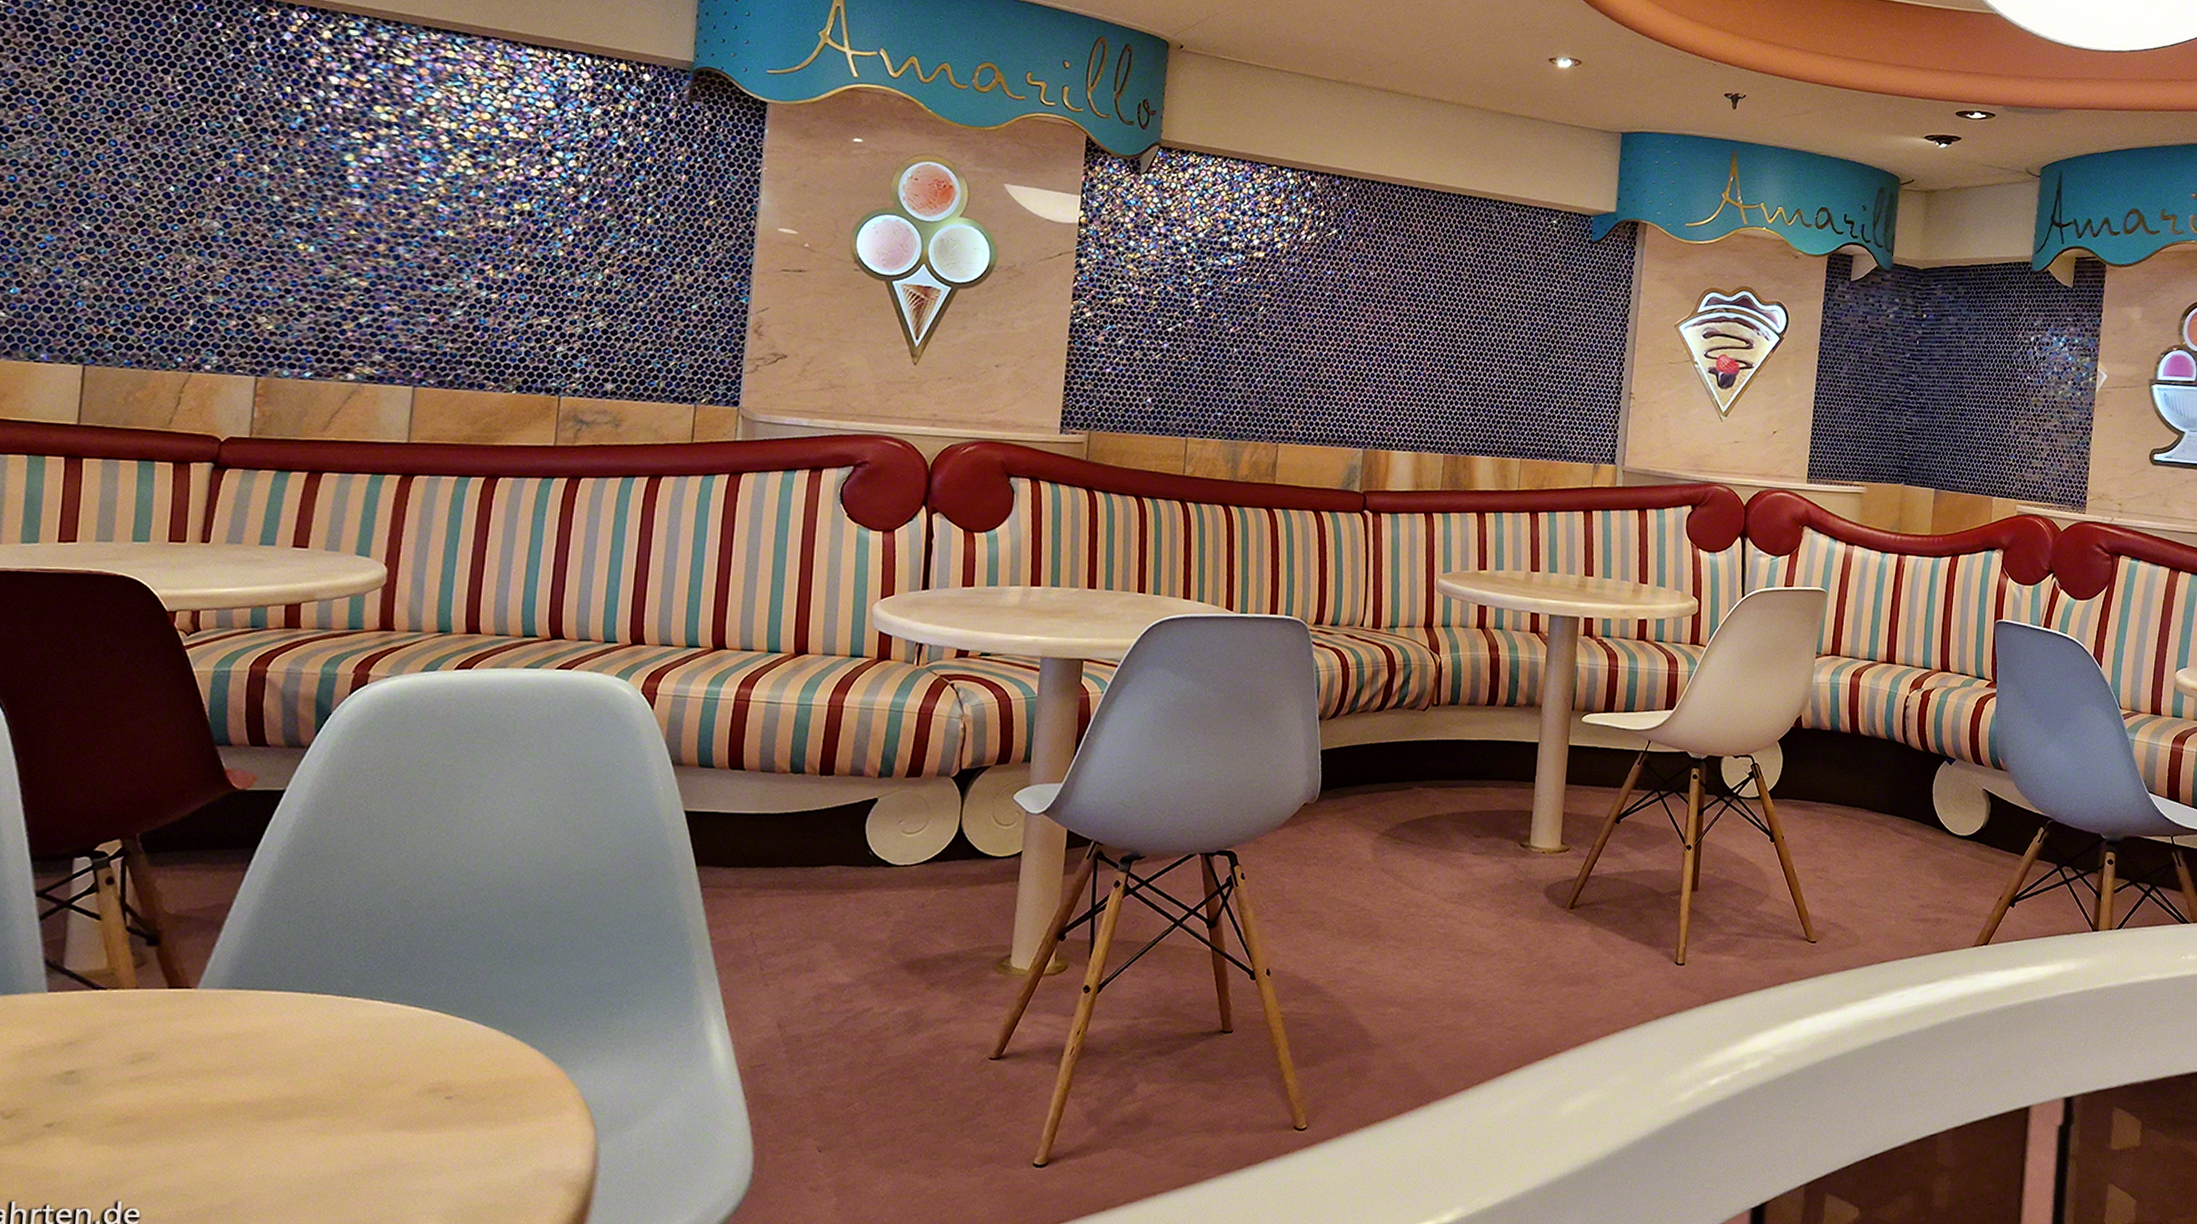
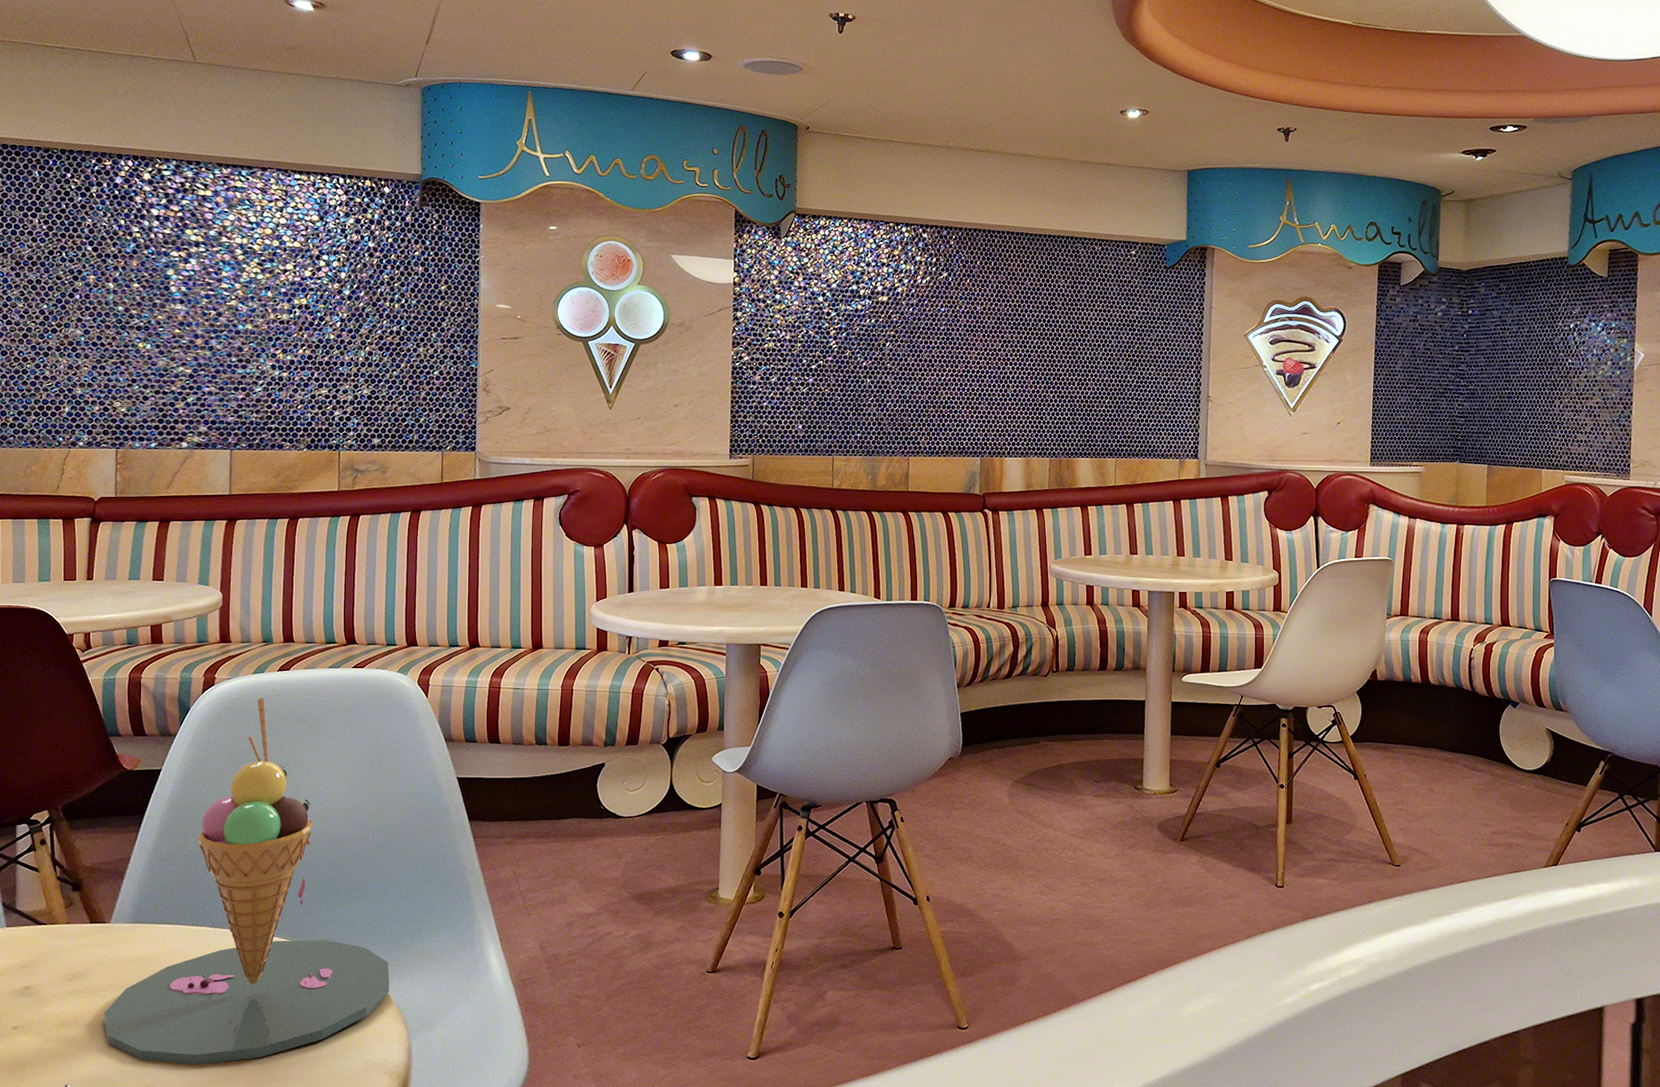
icecream: none [176,703,577,1175] -> present [103,698,389,1065]

